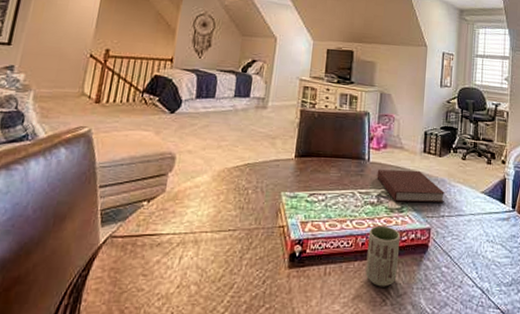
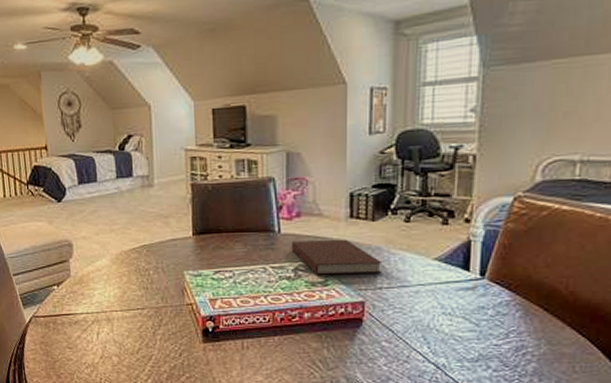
cup: present [365,225,401,287] -> none [287,300,327,361]

